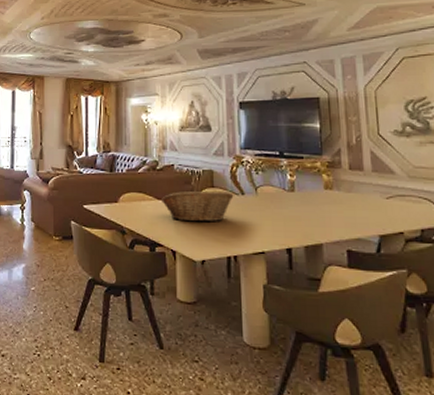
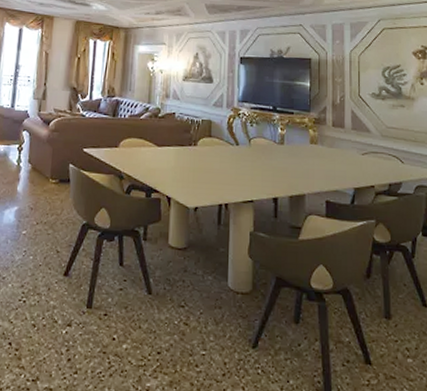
fruit basket: present [160,190,234,222] -> none [160,139,229,170]

